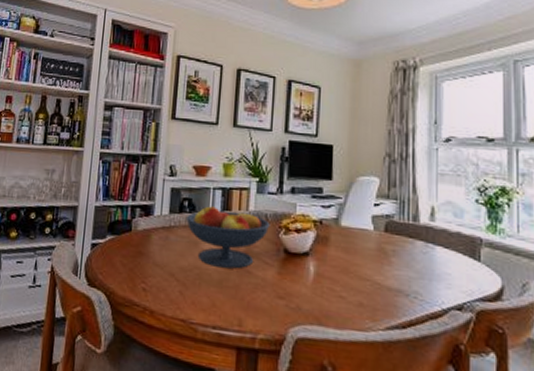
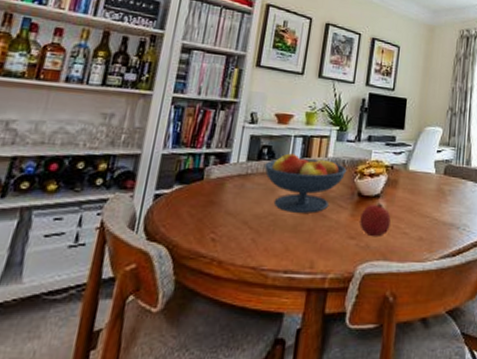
fruit: none [288,261,323,299] -> present [359,202,391,237]

